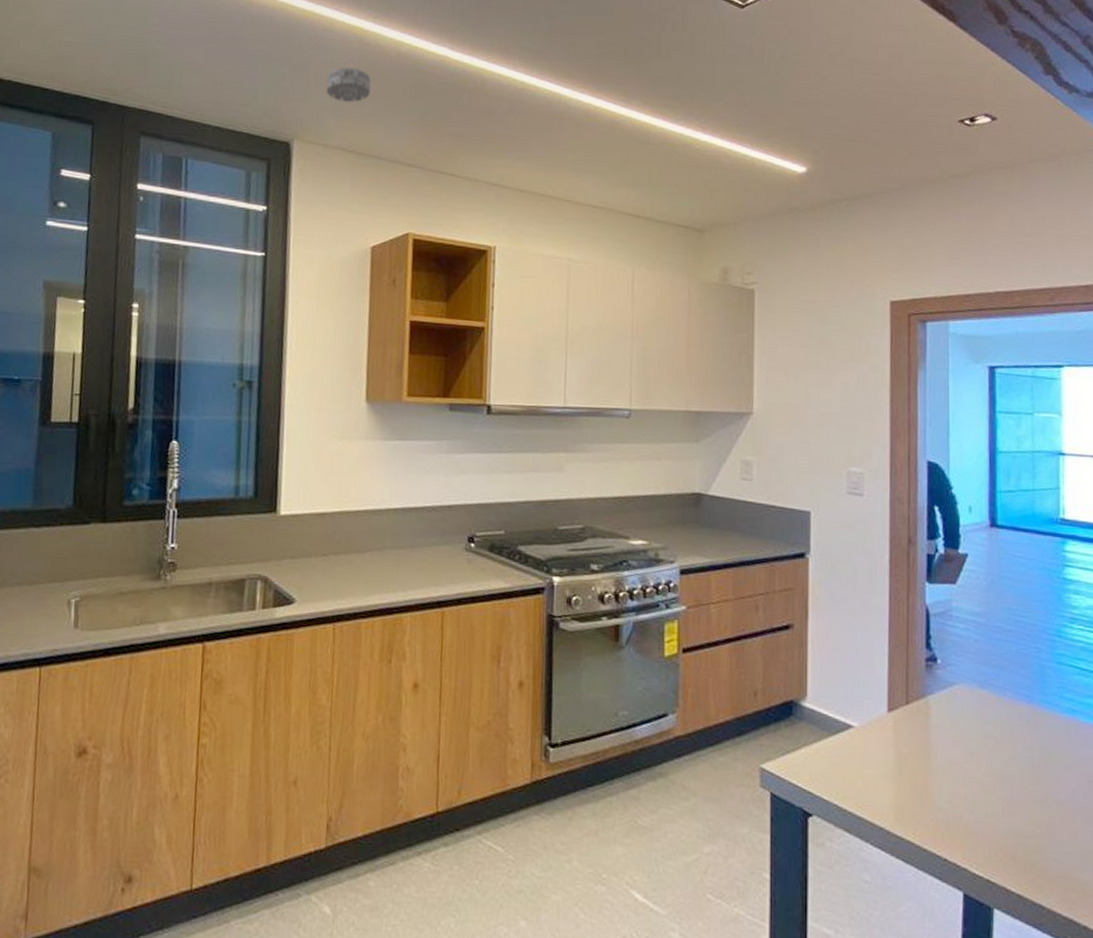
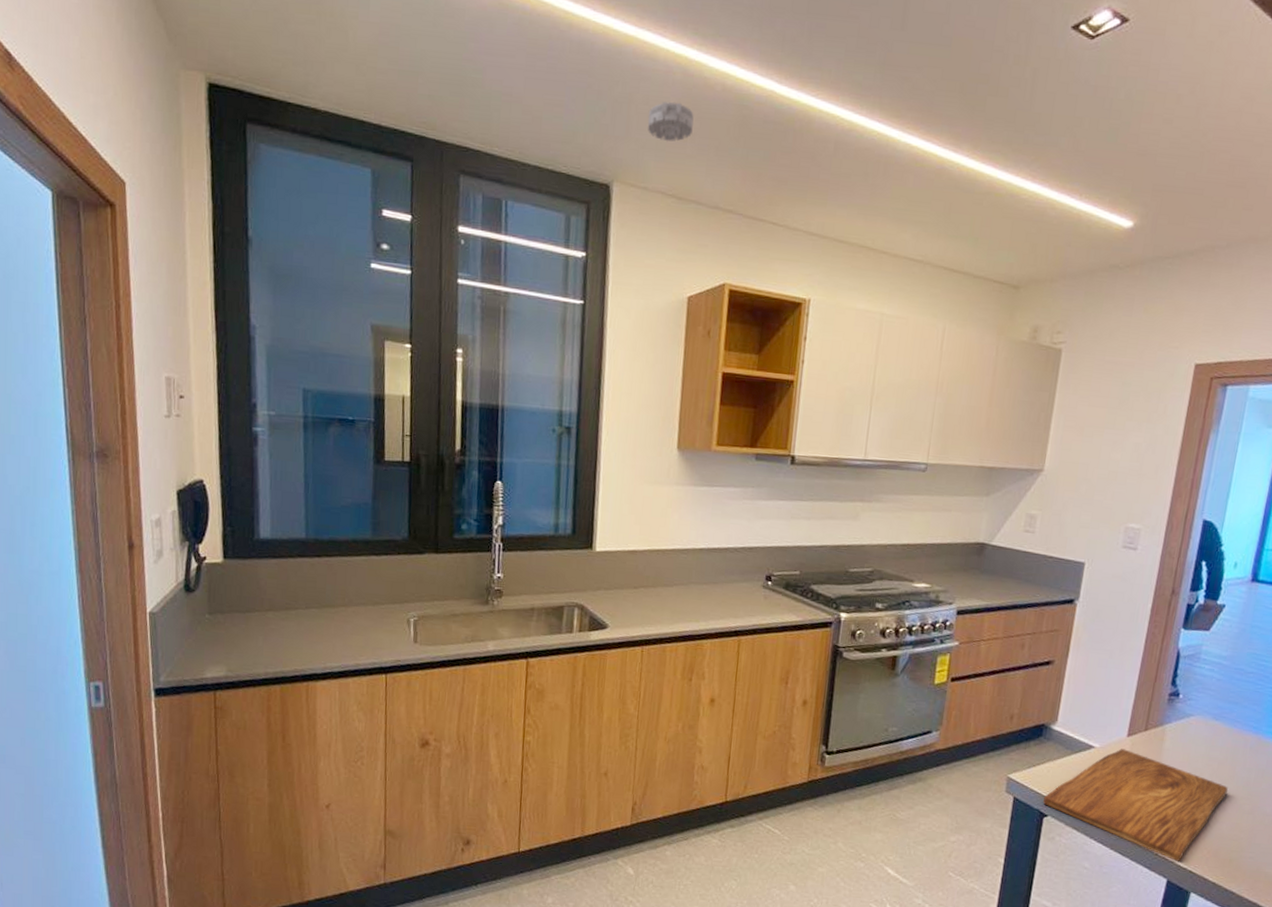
cutting board: none [805,727,1013,868] -> present [1043,749,1229,861]

